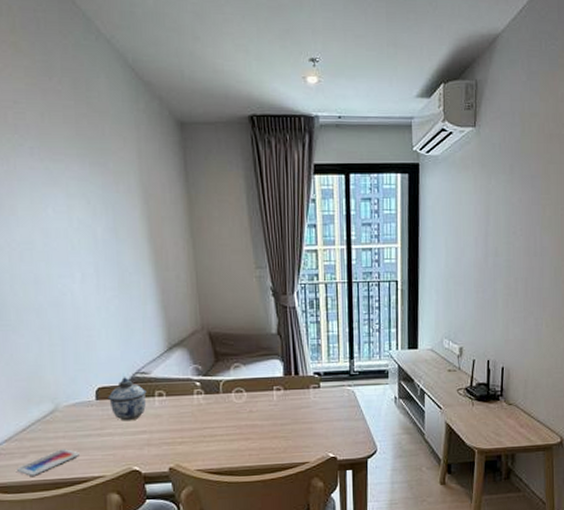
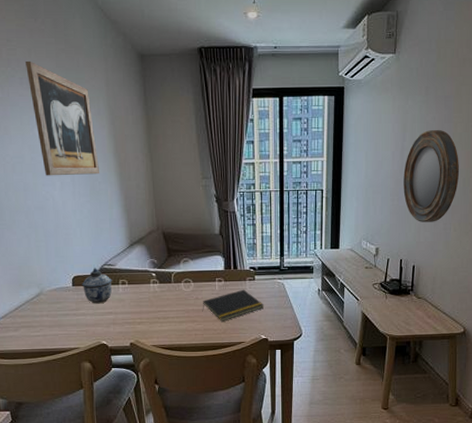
smartphone: present [16,449,79,476] -> none [10,325,59,346]
wall art: none [37,126,131,266] -> present [26,60,100,176]
notepad: none [257,398,331,438] -> present [202,289,263,321]
home mirror: none [488,212,549,317] -> present [403,129,459,222]

